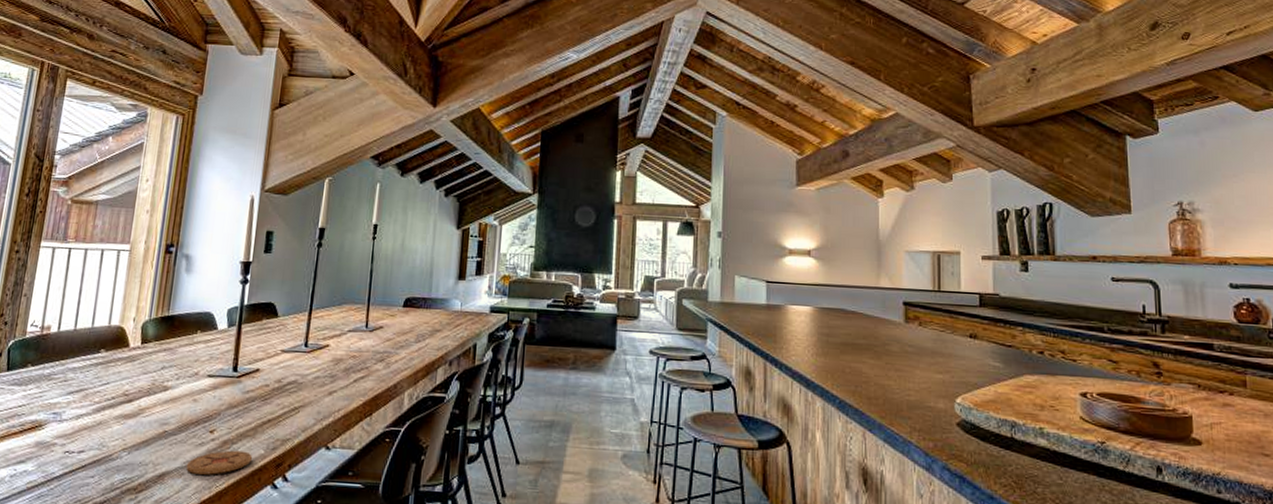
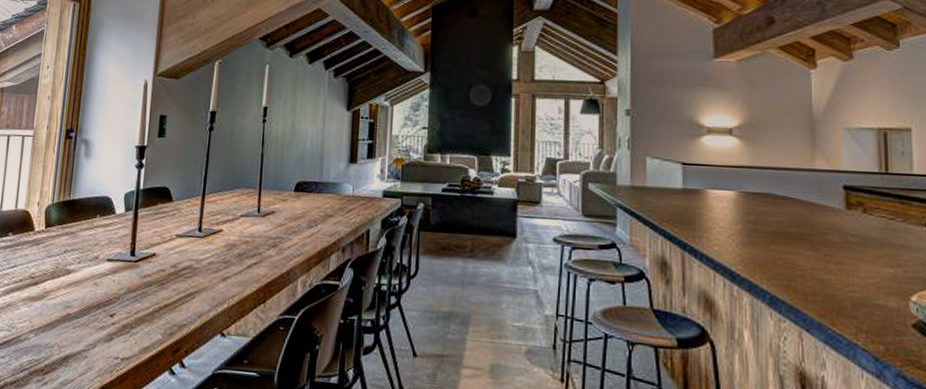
coaster: present [185,450,252,475] -> none [88,334,150,359]

